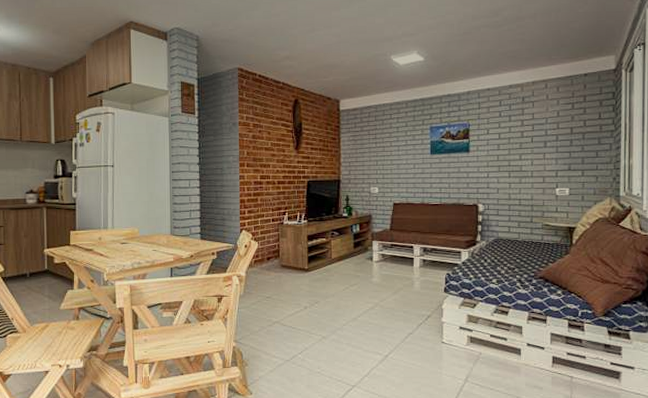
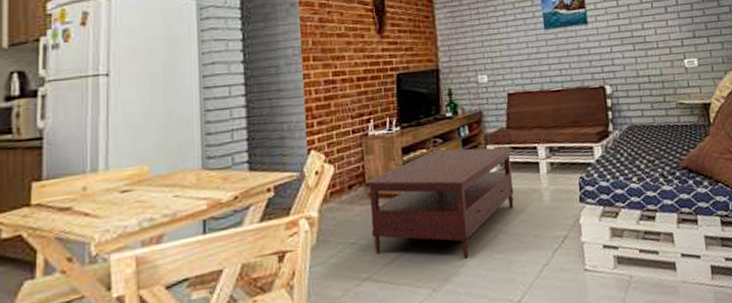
coffee table: none [279,239,393,320] -> present [364,147,514,259]

